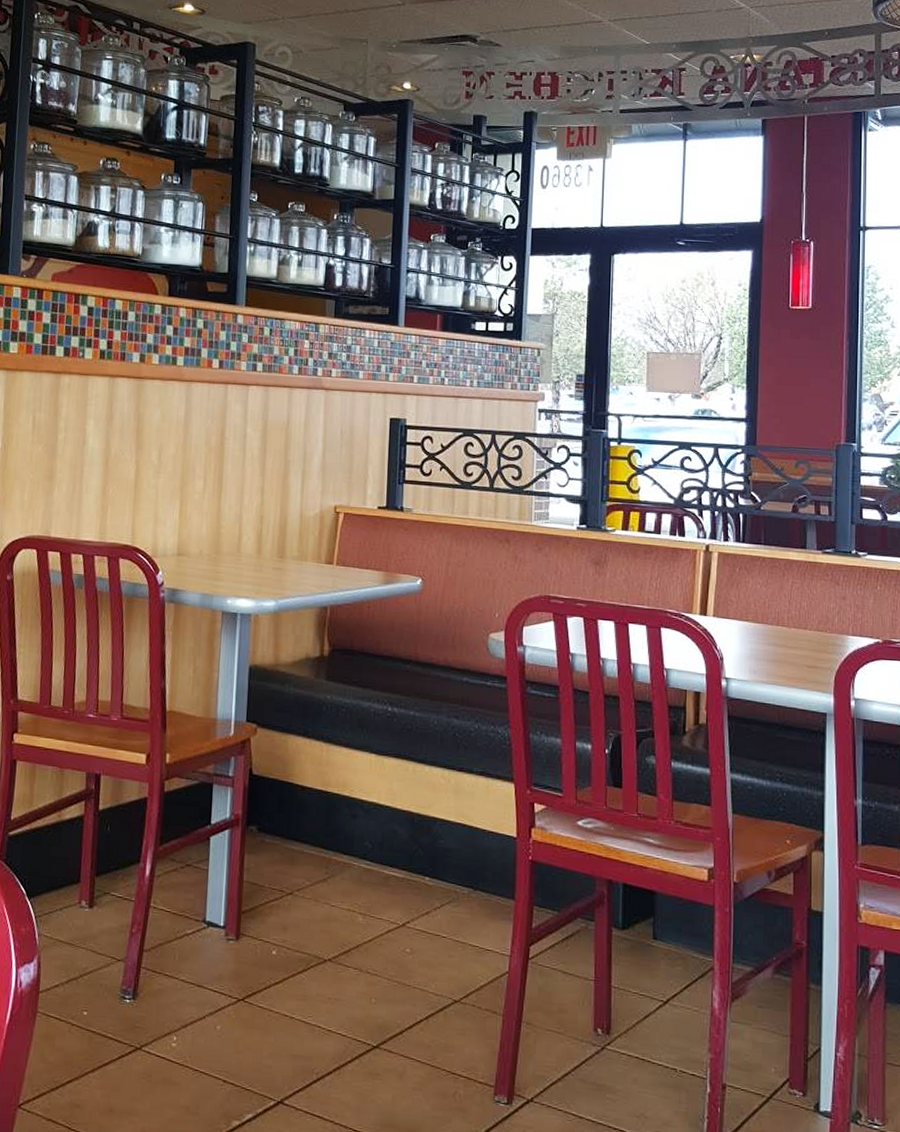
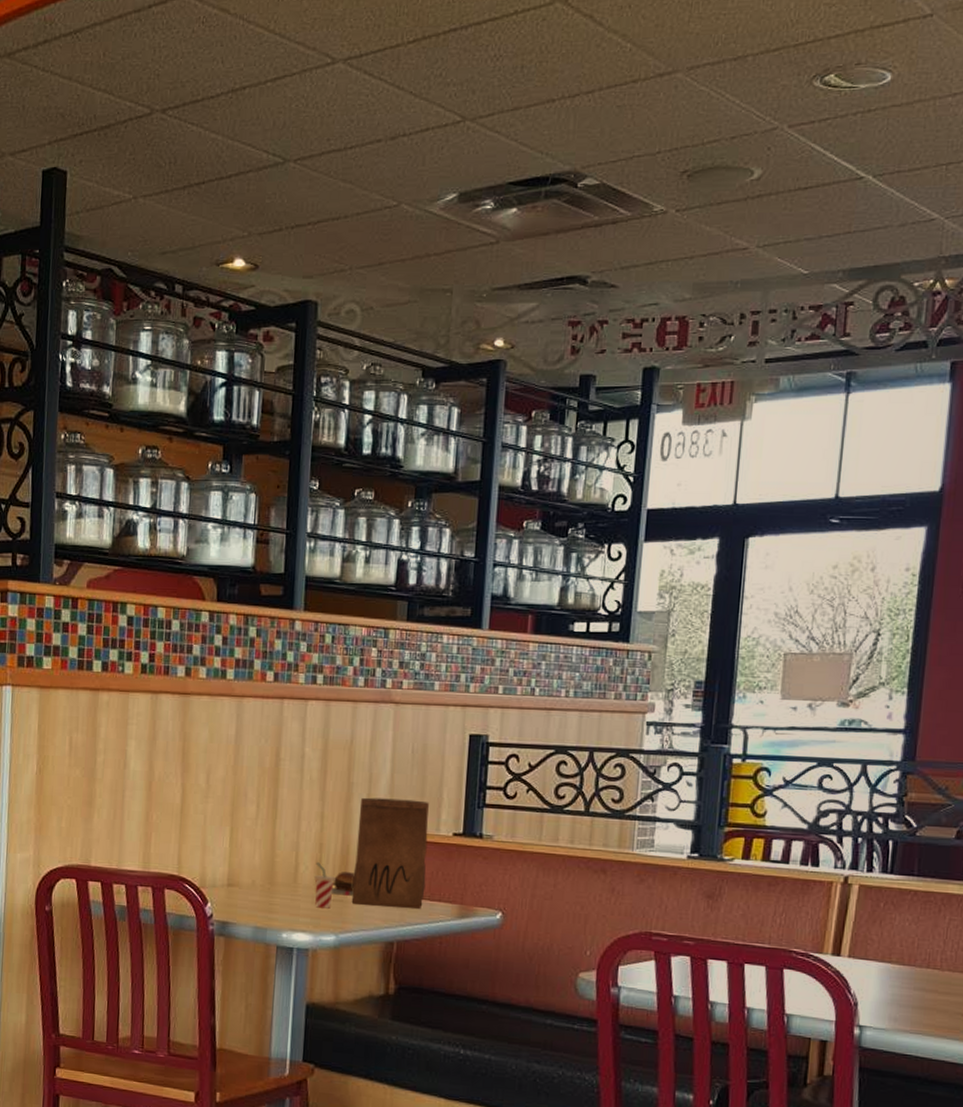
beverage cup: none [256,533,275,577] -> present [314,862,336,910]
hamburger: none [270,542,292,565] -> present [331,872,355,897]
paper bag: none [289,473,356,577] -> present [351,797,429,910]

